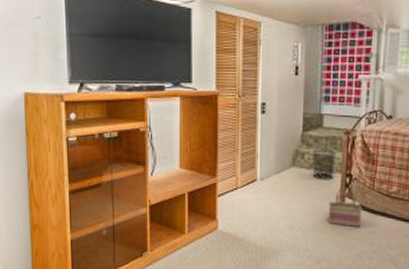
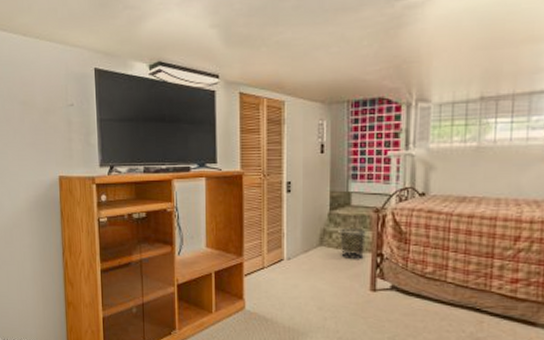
basket: present [328,188,362,228] -> none [358,268,394,310]

